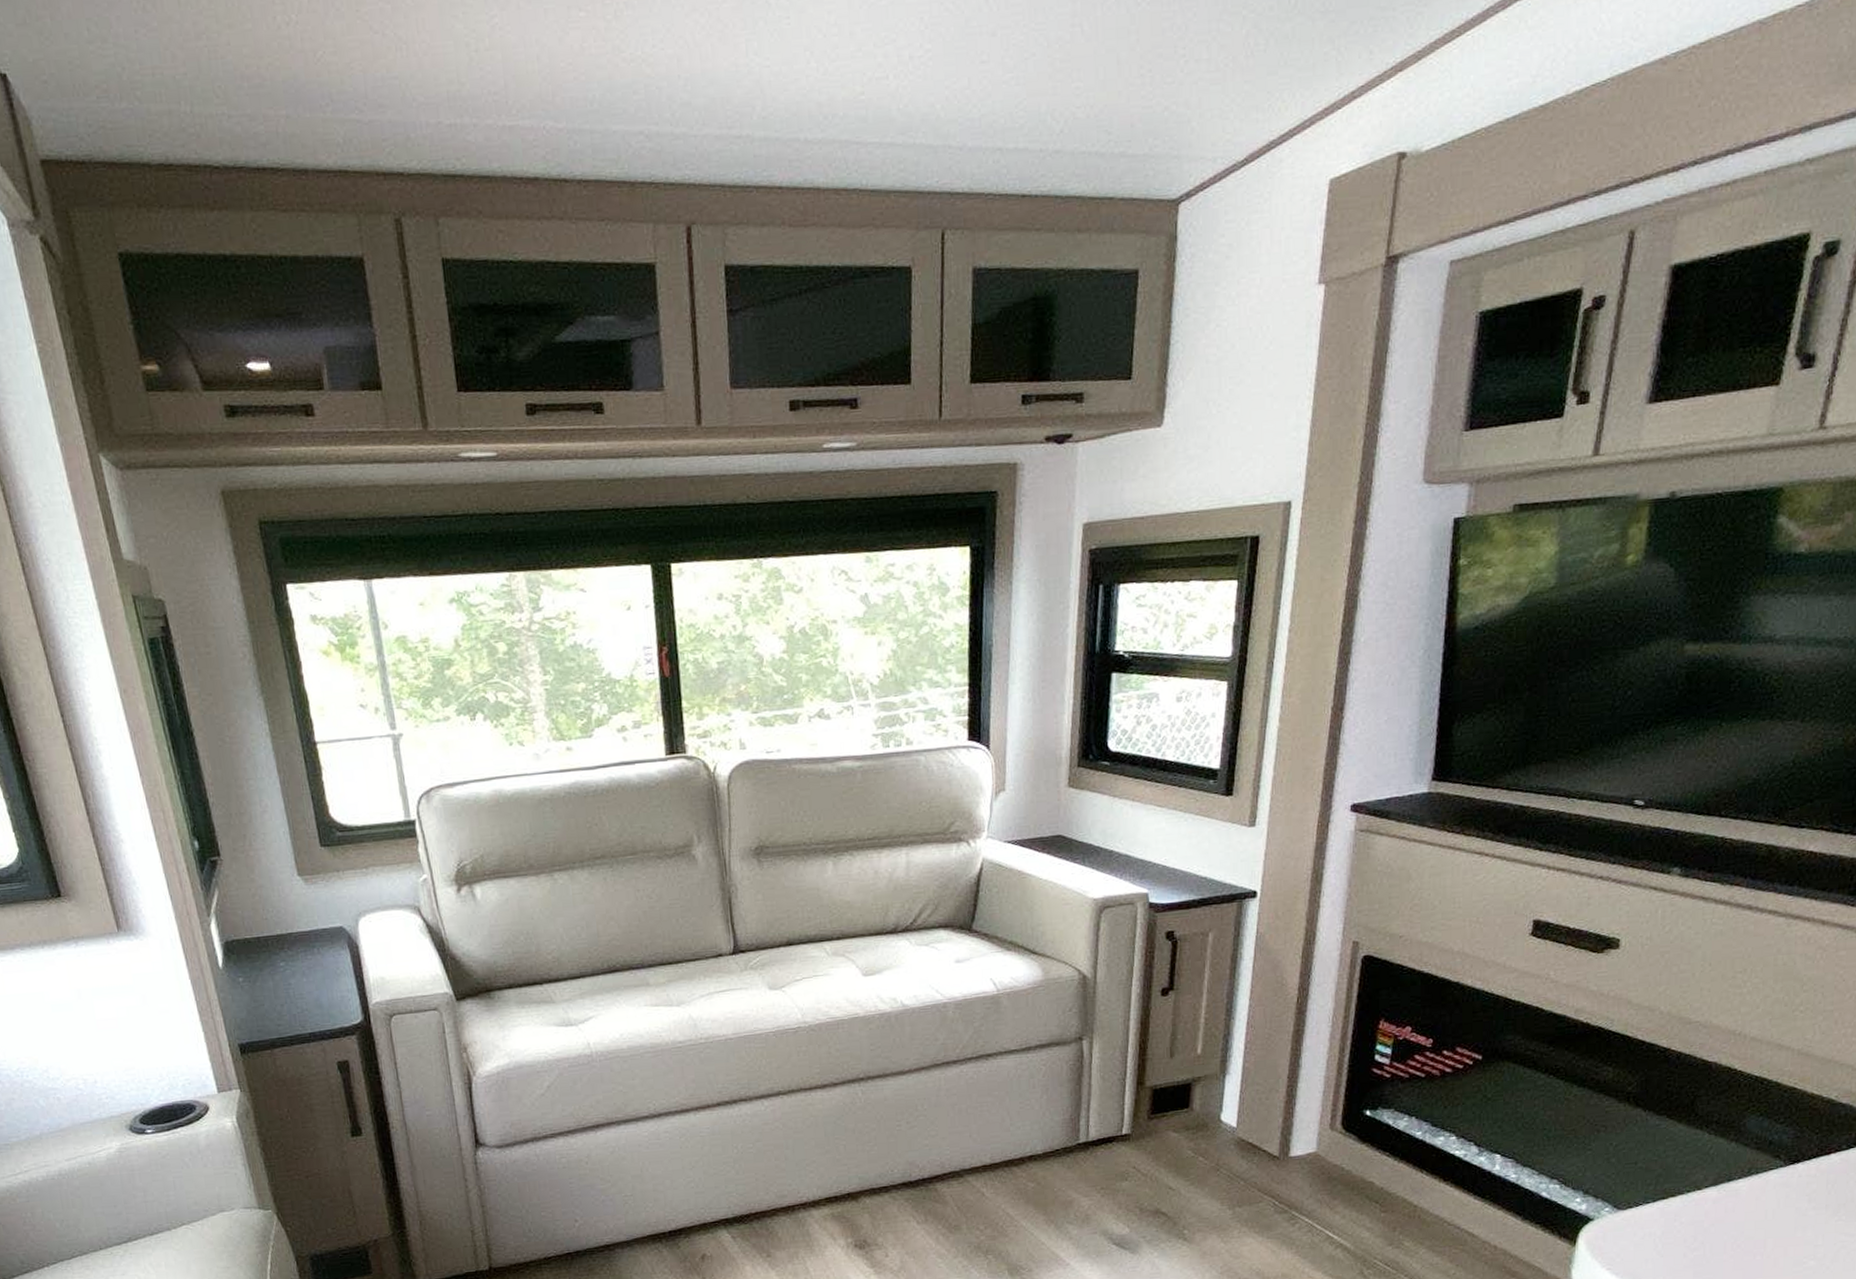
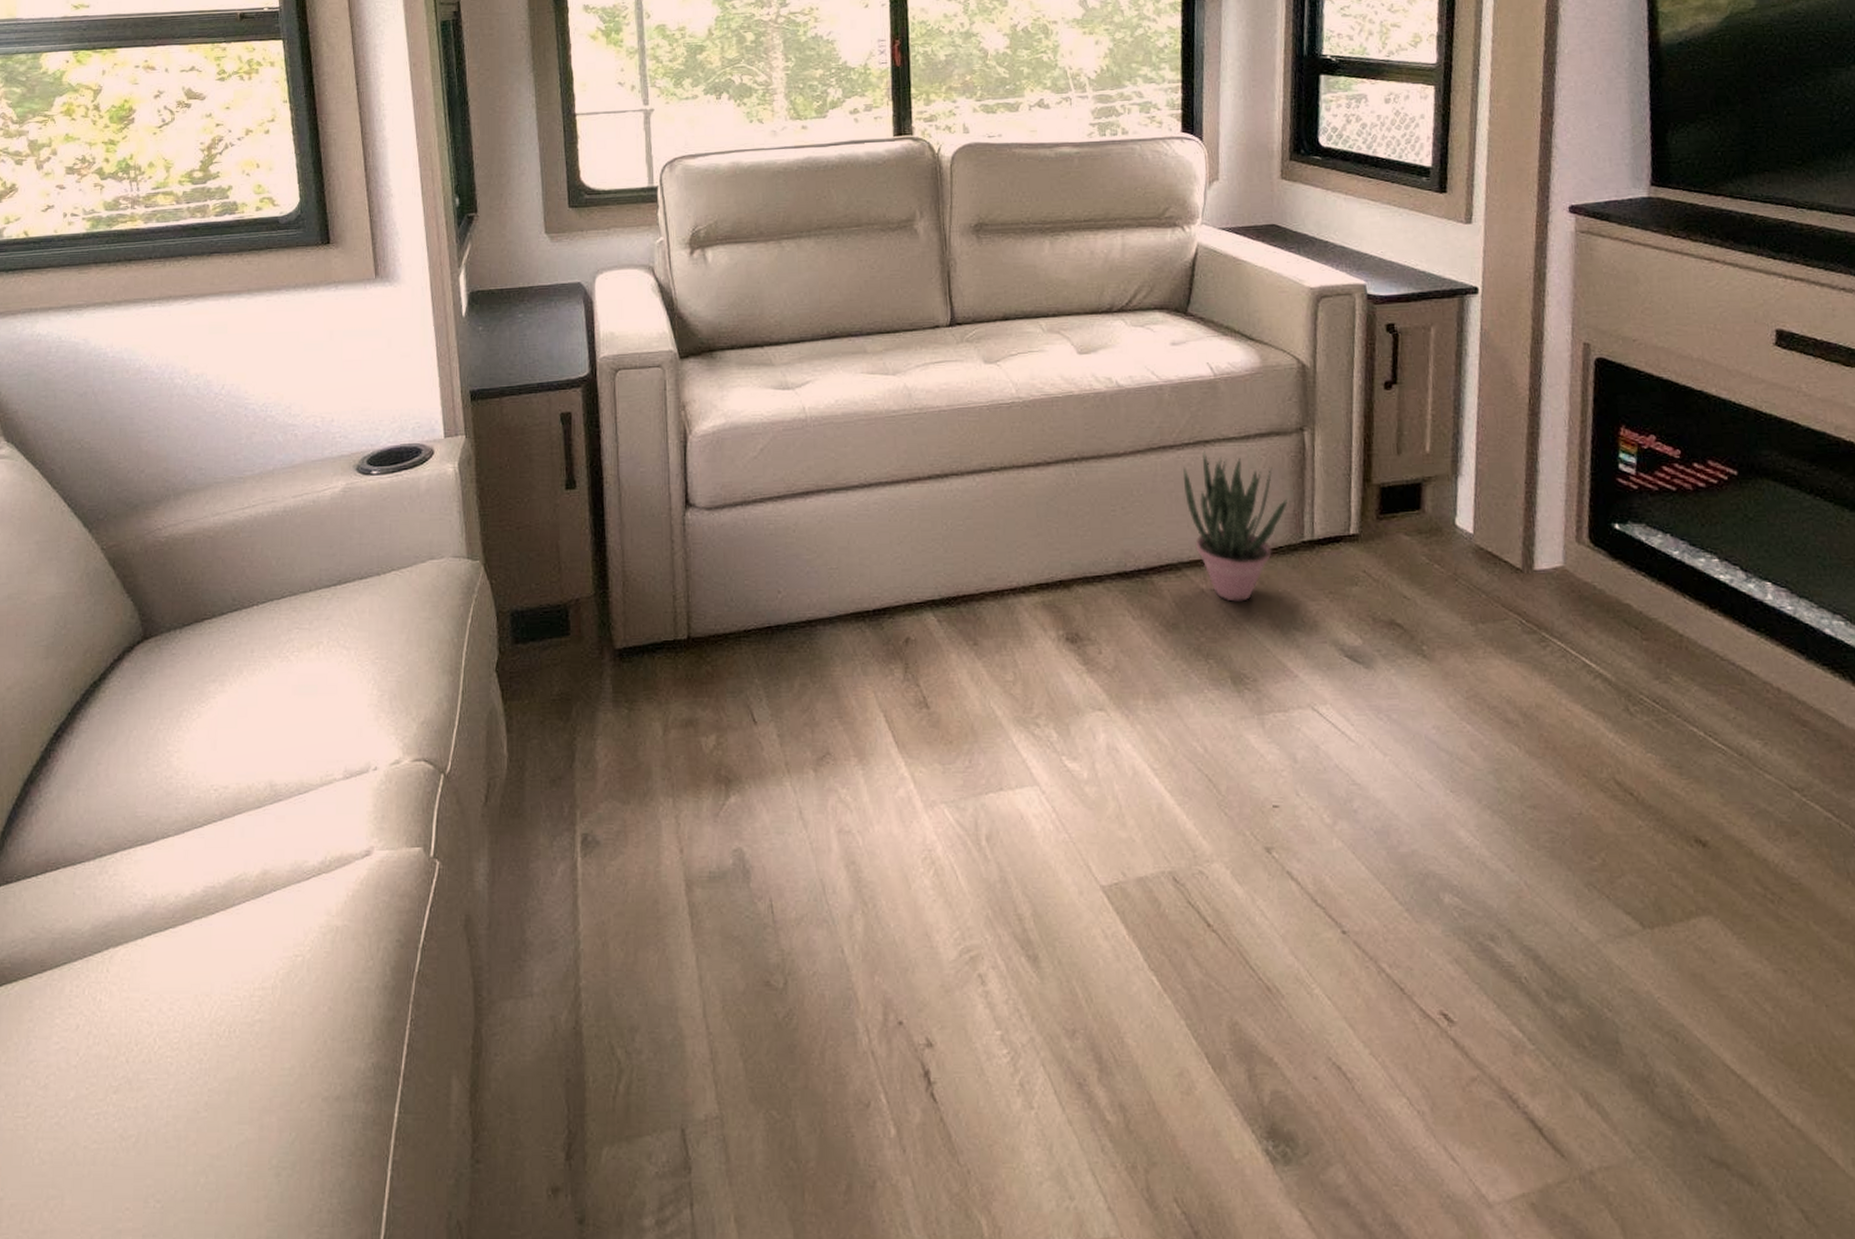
potted plant: none [965,1064,1065,1202] -> present [1182,451,1288,602]

